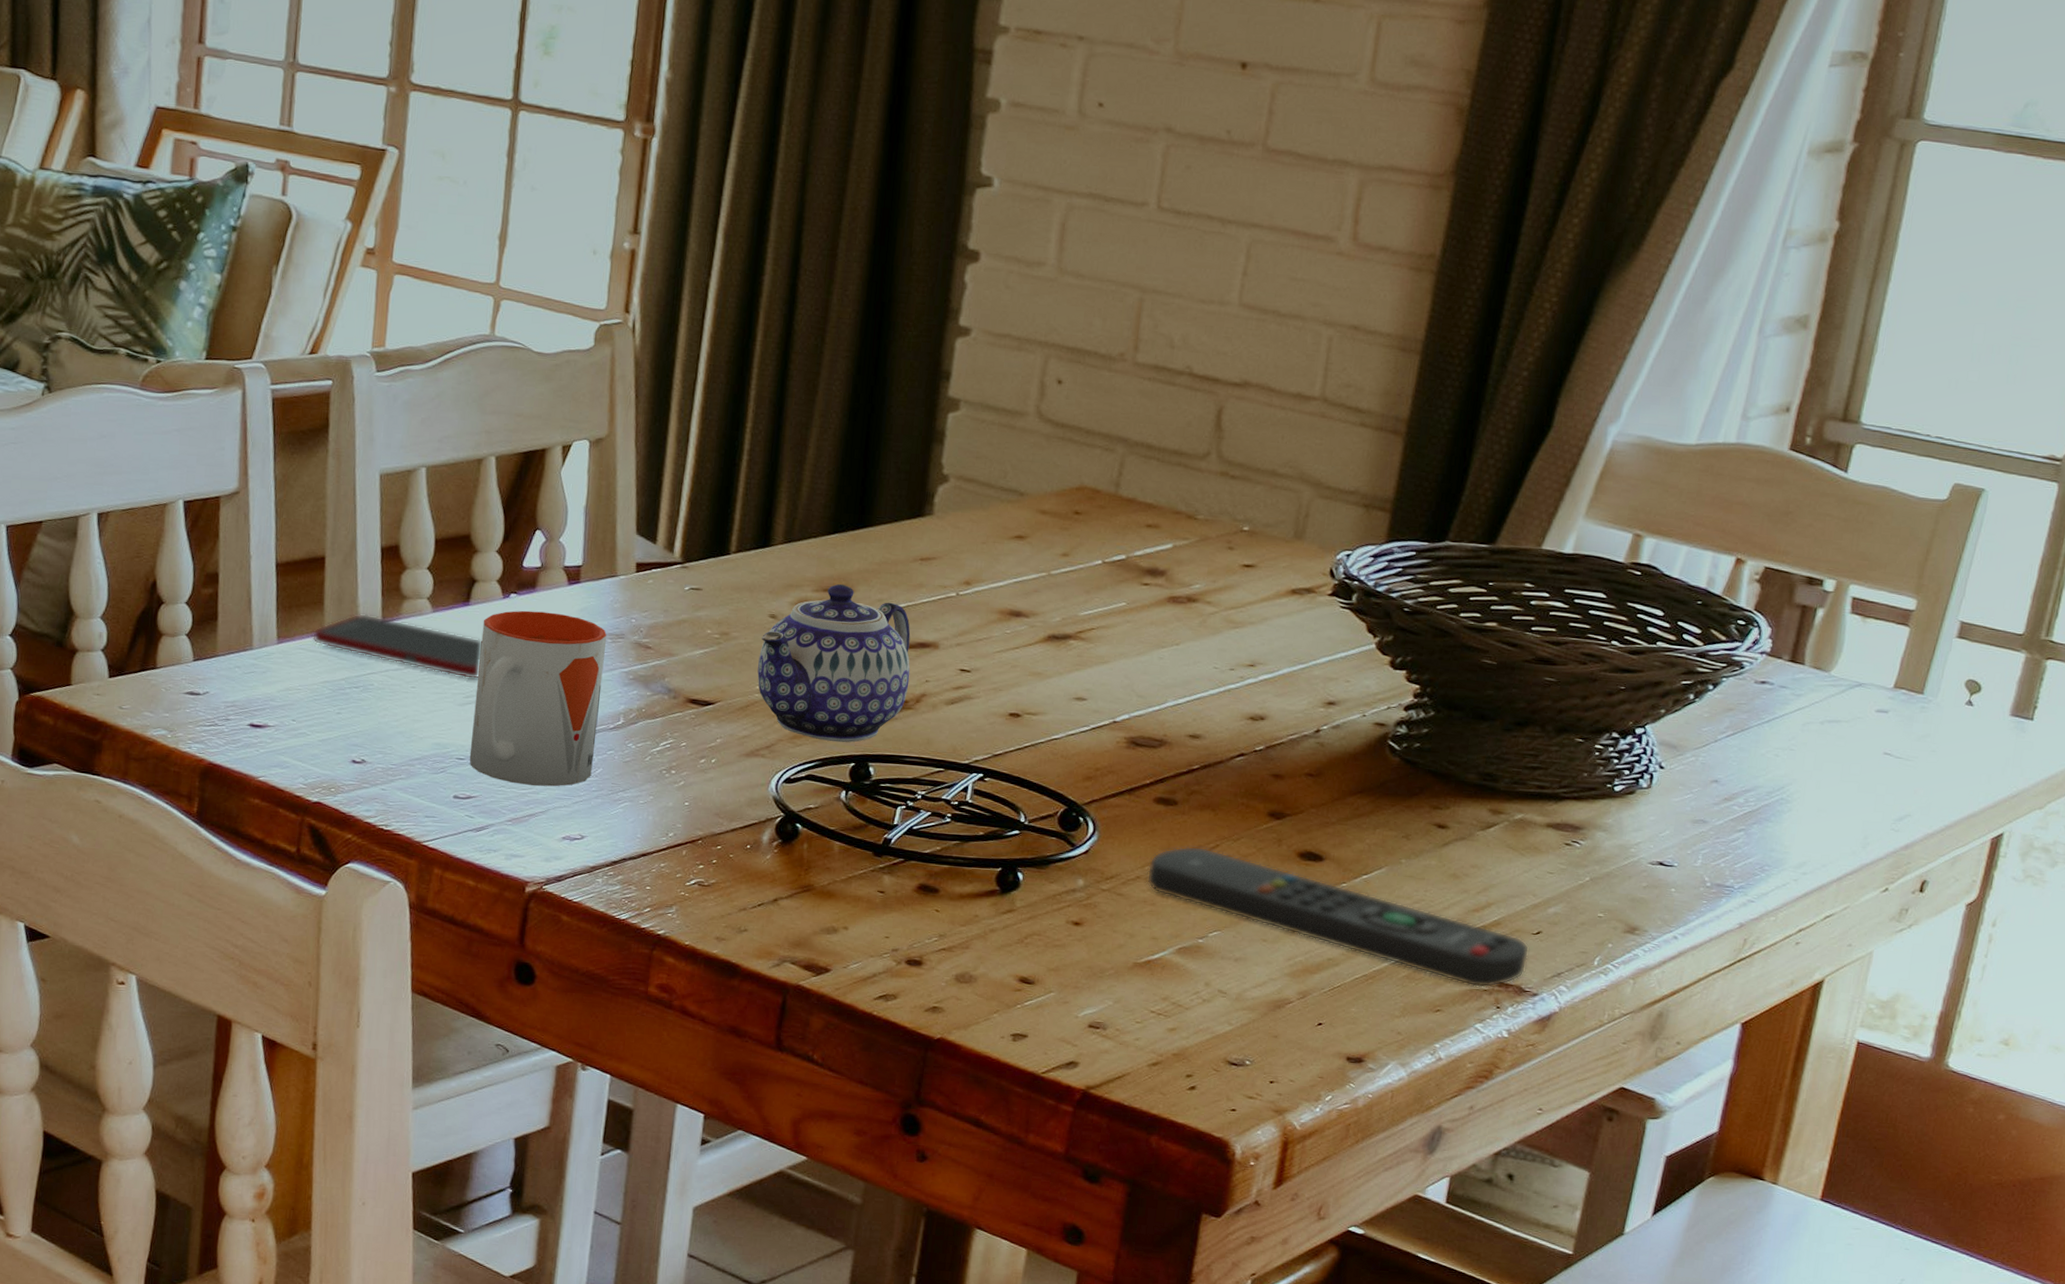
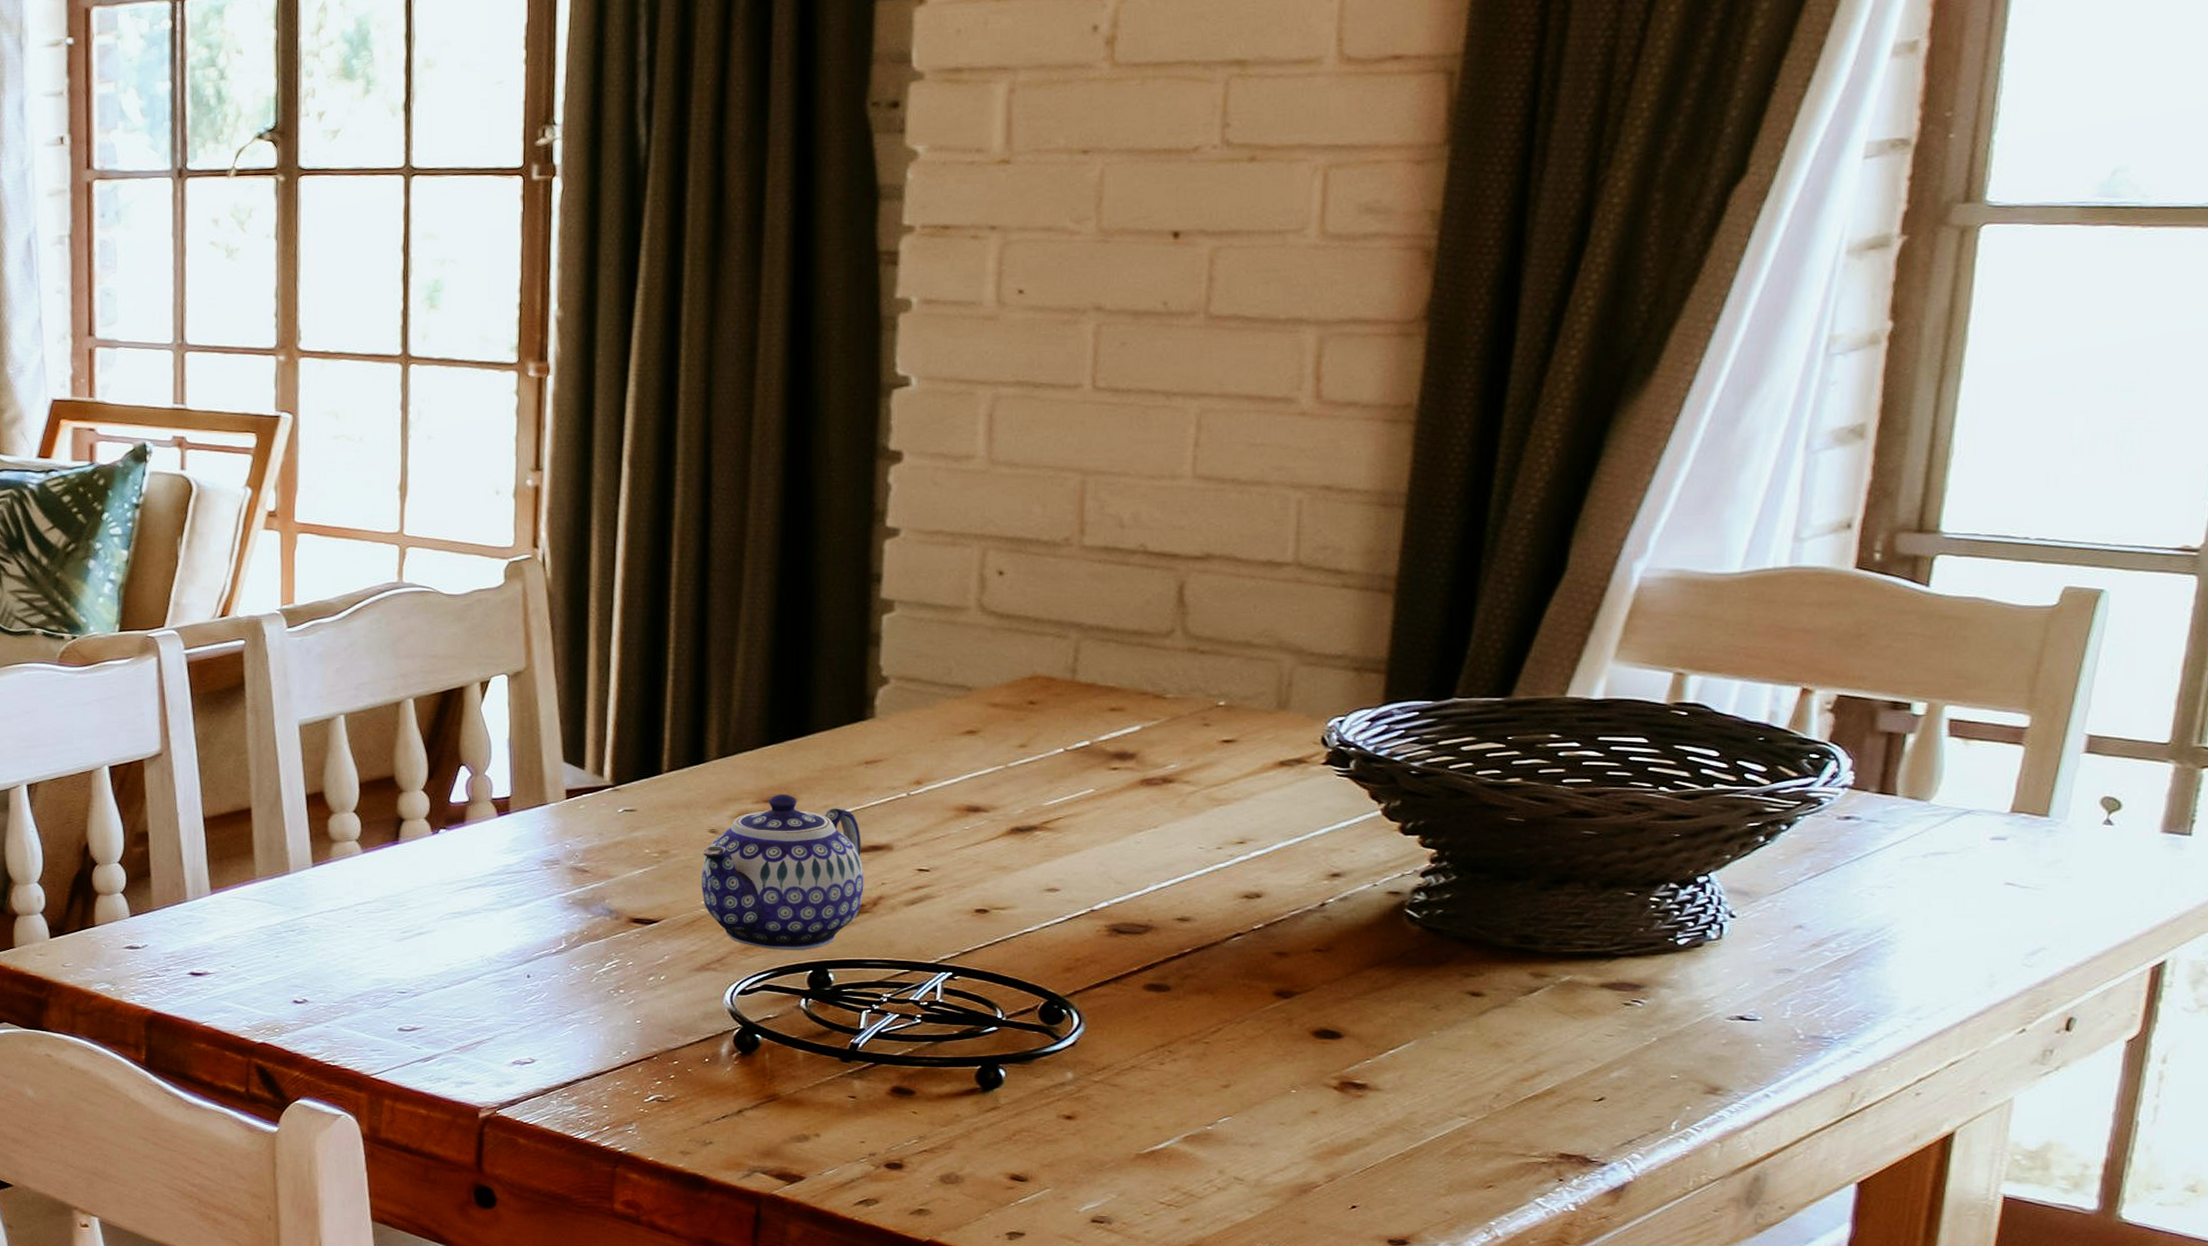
cell phone: present [312,613,482,680] -> none [245,859,415,915]
mug: present [469,610,607,787] -> none [411,844,542,1014]
remote control: present [1146,846,1530,988] -> none [1142,1031,1592,1161]

